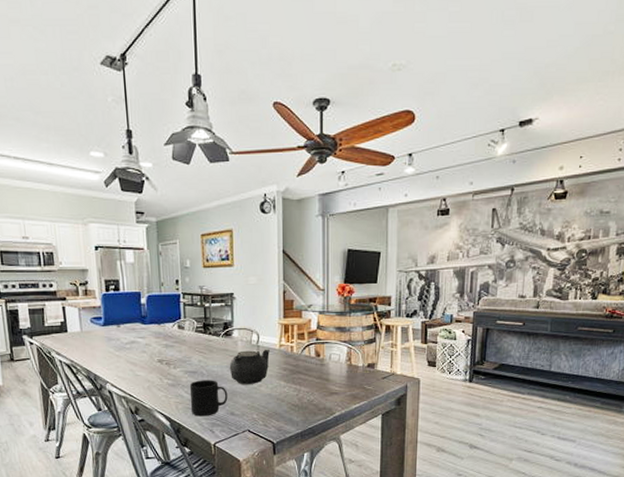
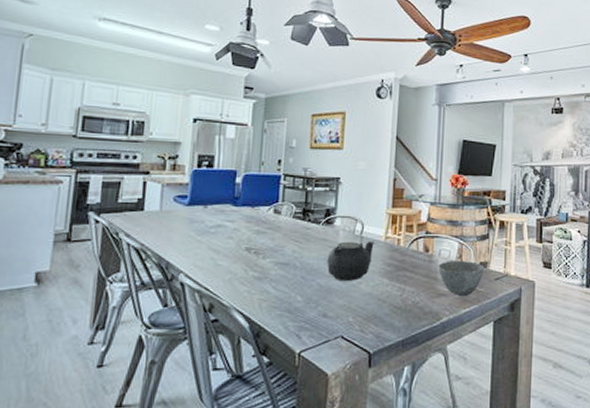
mug: present [189,380,228,417] -> none [276,273,322,318]
bowl: none [329,363,372,394] -> present [438,261,485,297]

